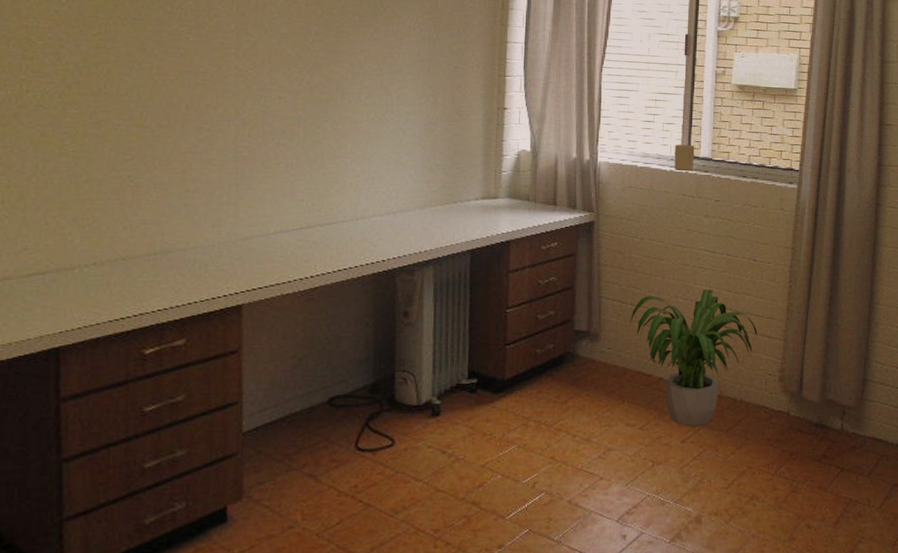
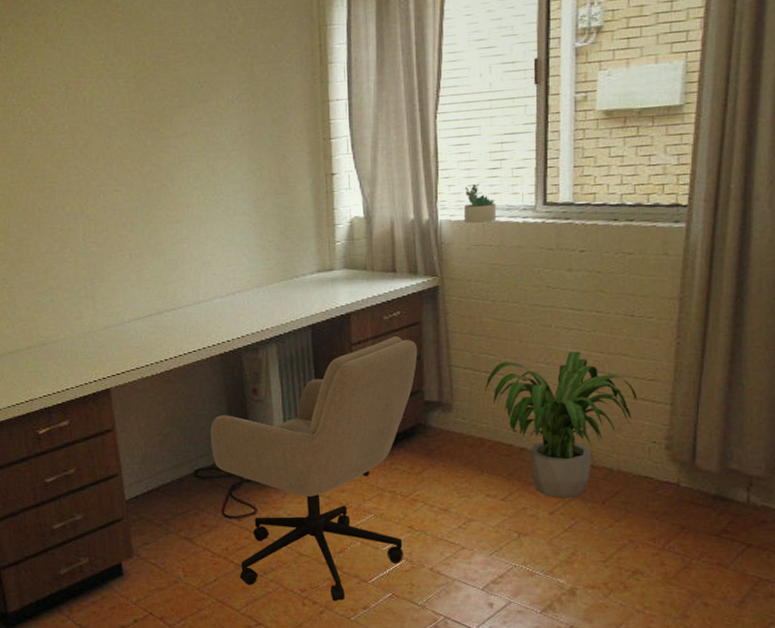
office chair: none [351,266,571,541] -> present [210,336,418,602]
succulent plant: none [621,132,649,168] -> present [464,183,497,224]
candle: present [674,144,695,172] -> none [526,189,552,222]

